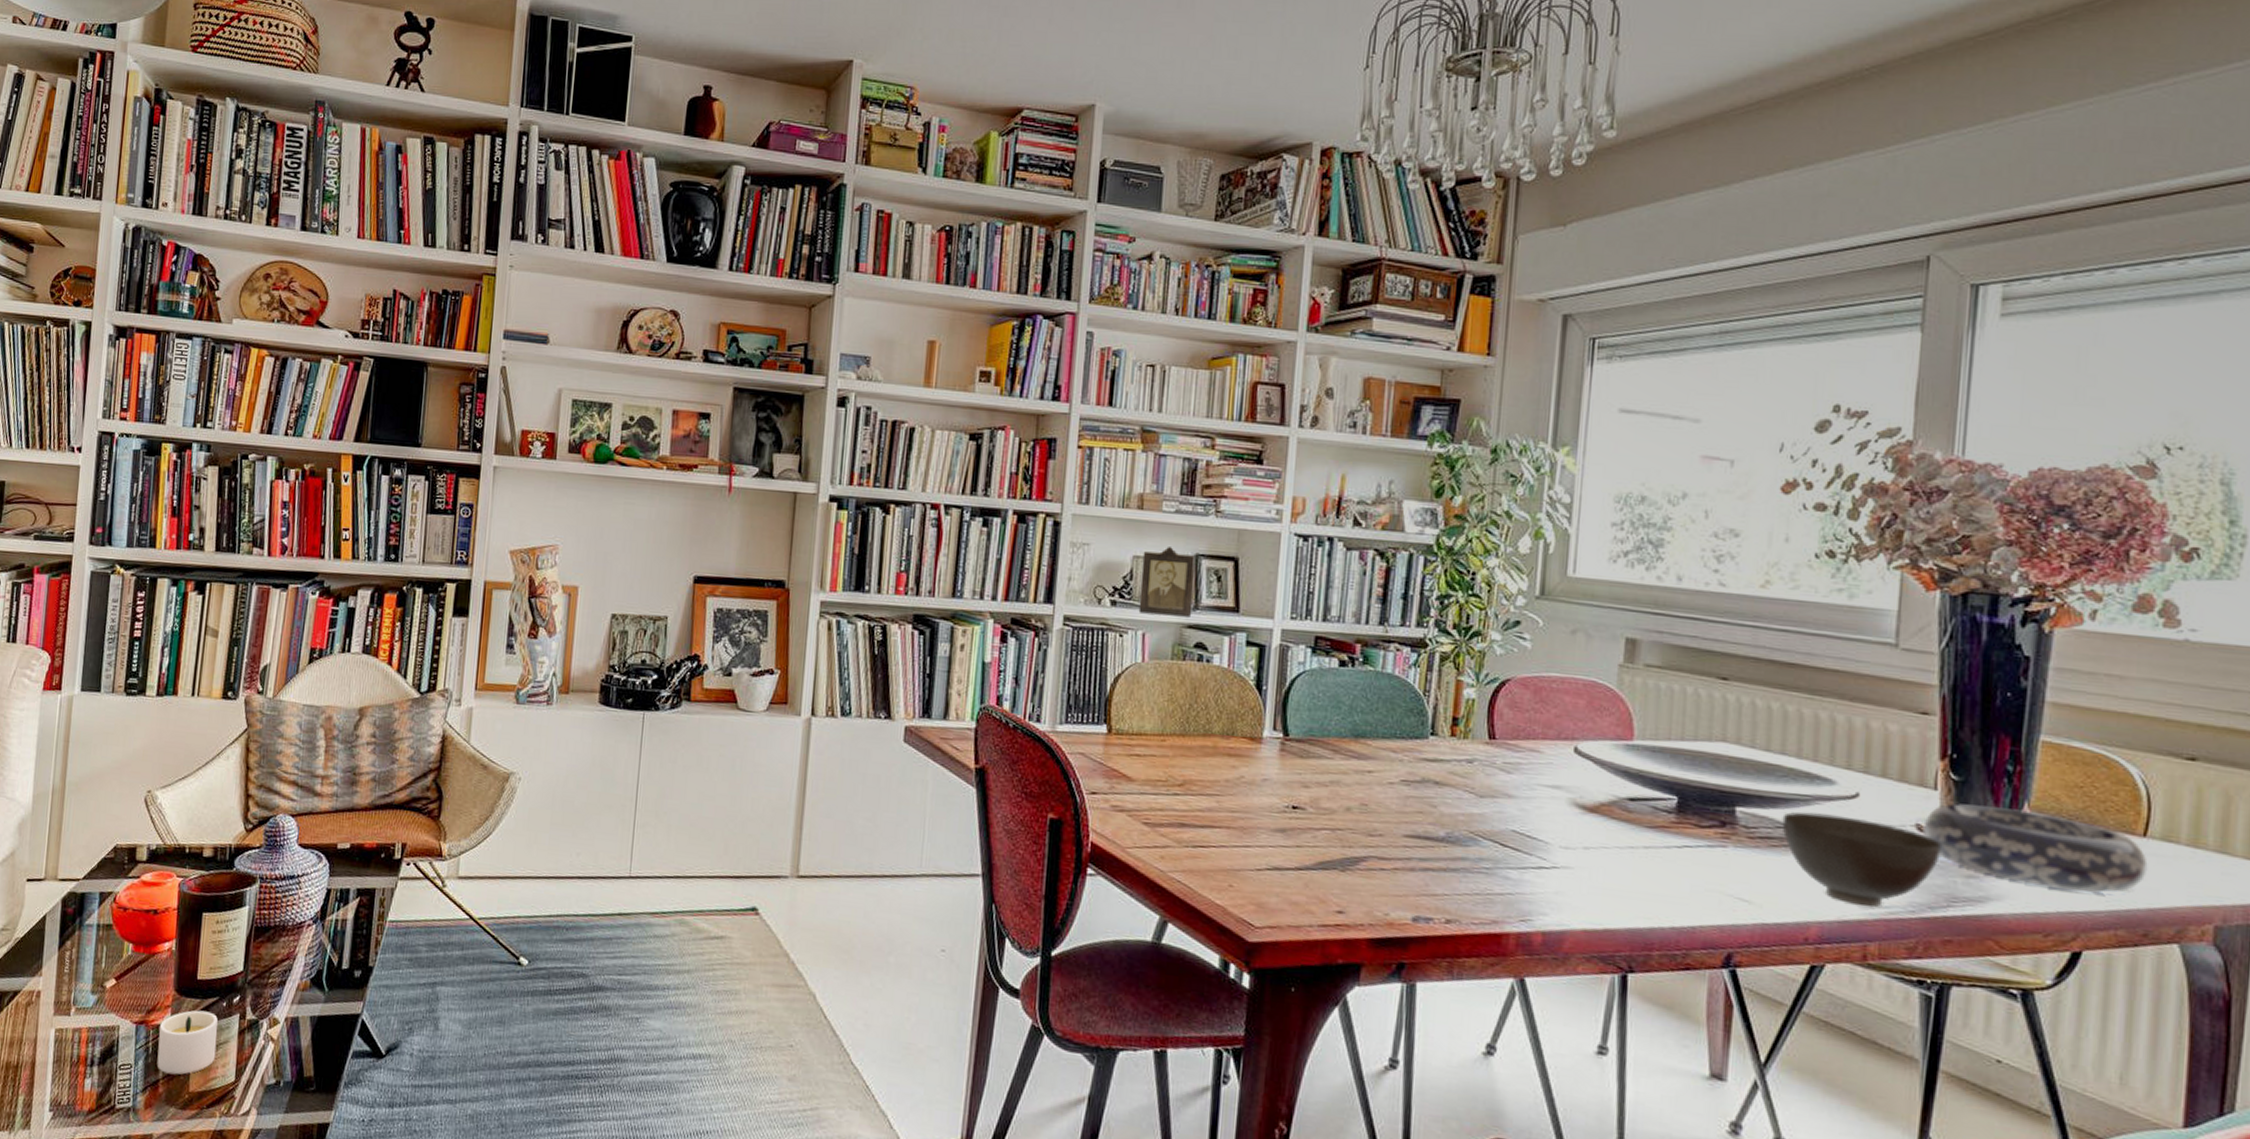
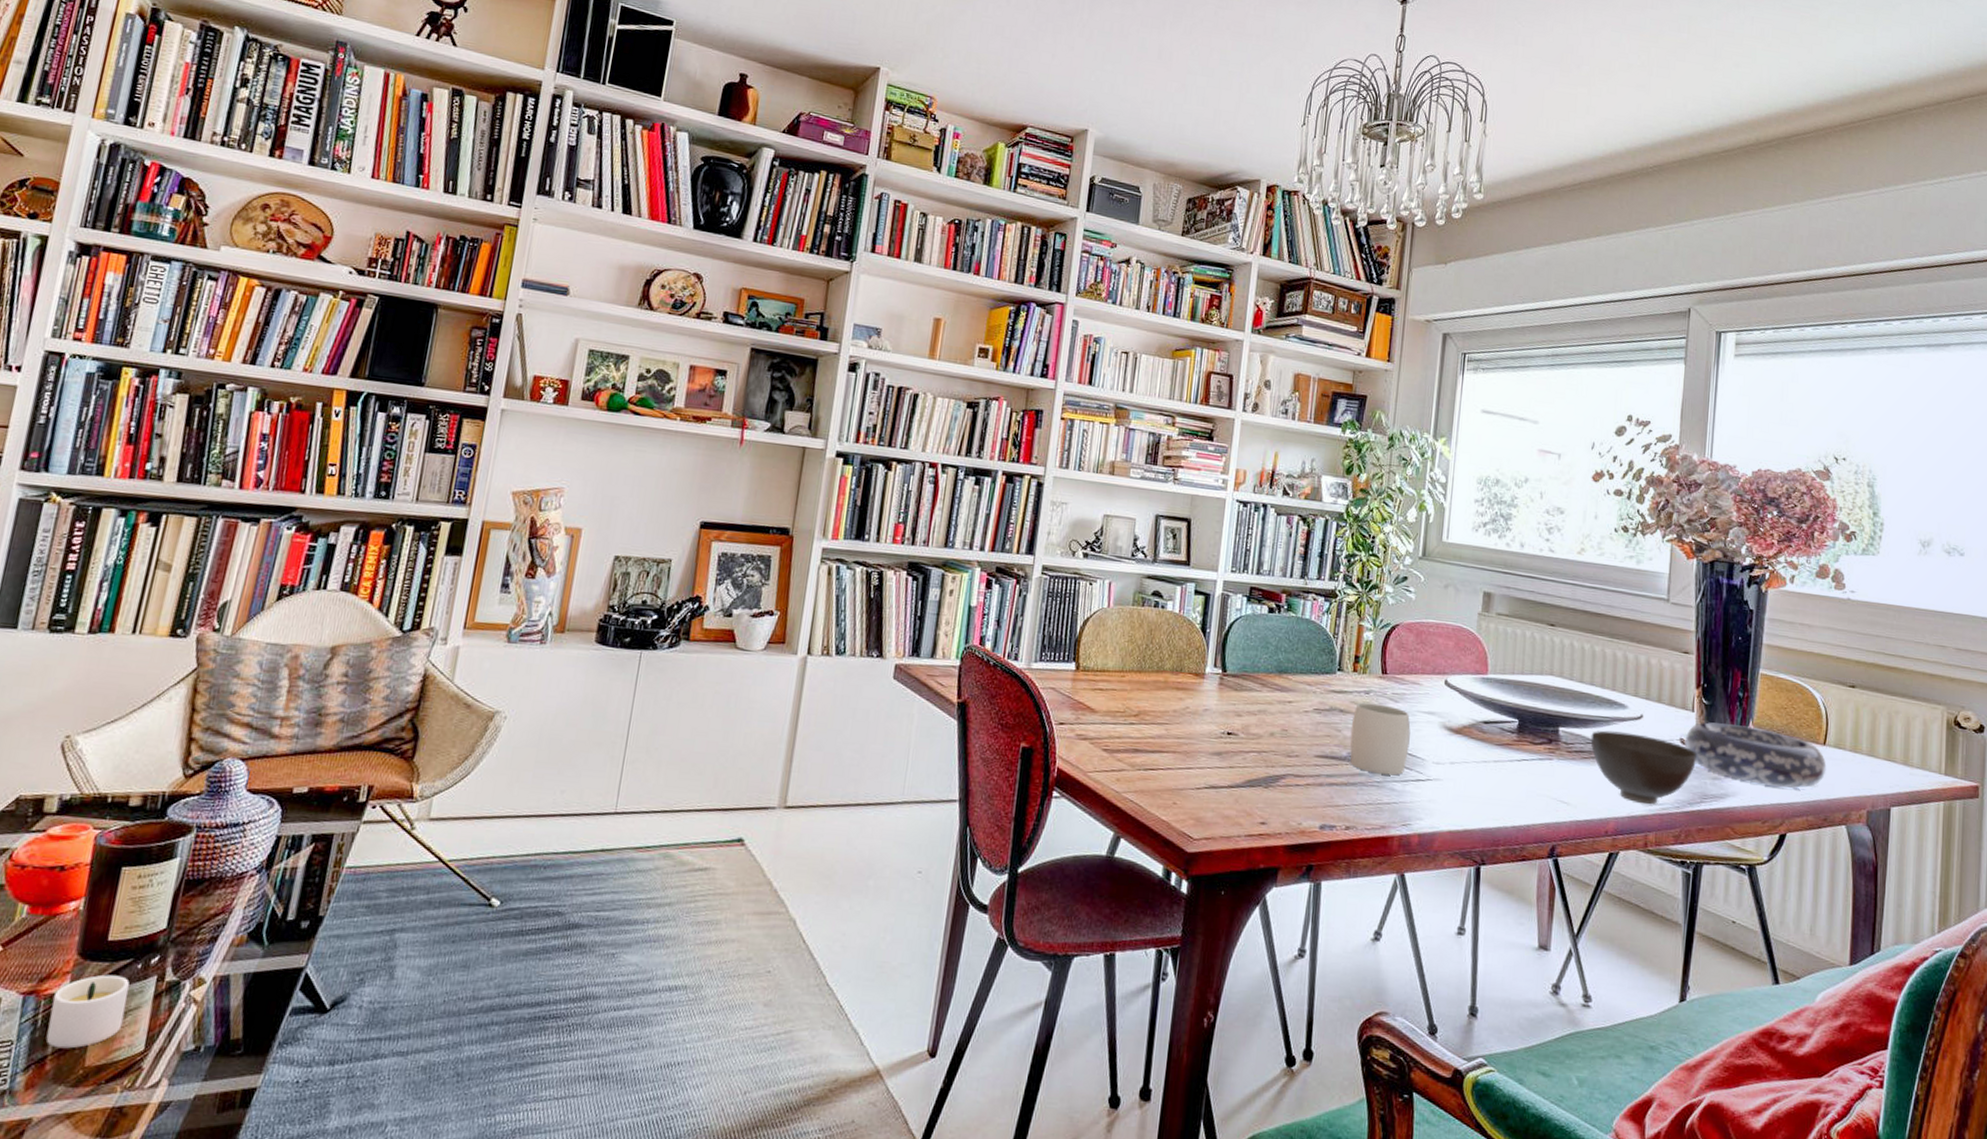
photo frame: present [1138,547,1195,617] -> none [1106,508,1155,569]
mug: none [1448,773,1529,861] -> present [1349,702,1411,776]

